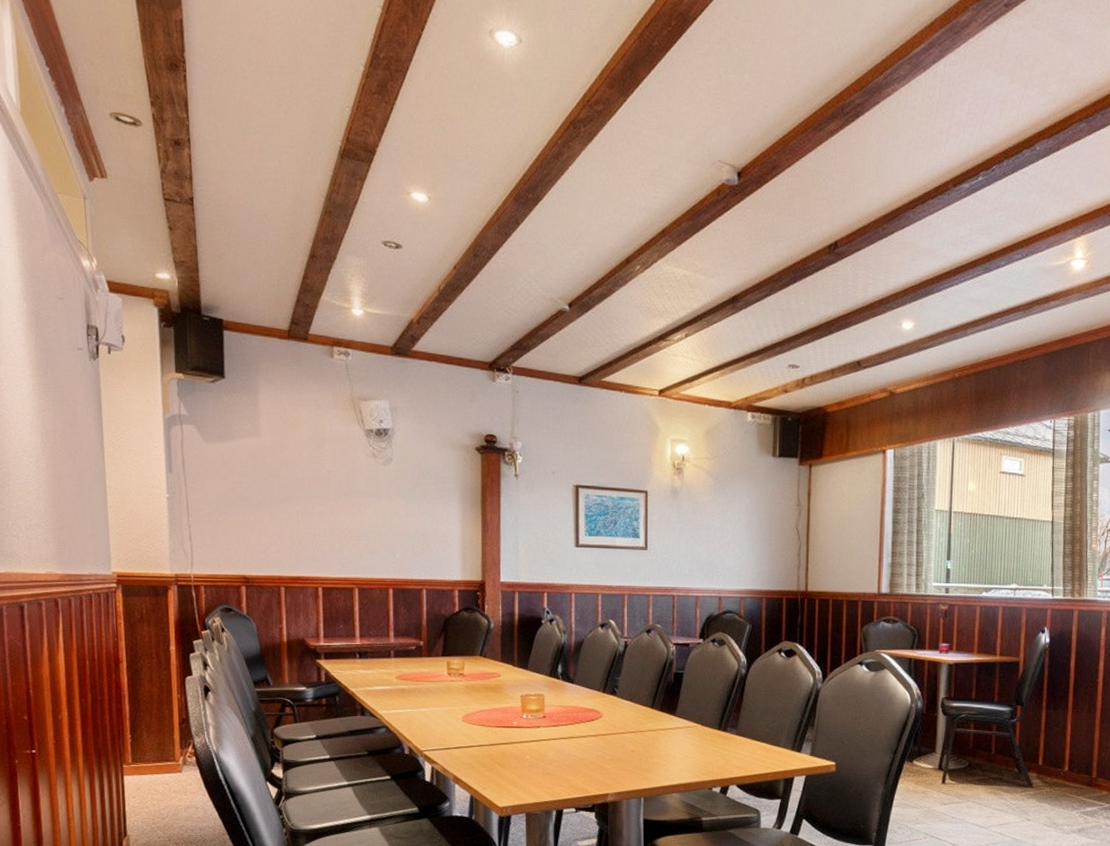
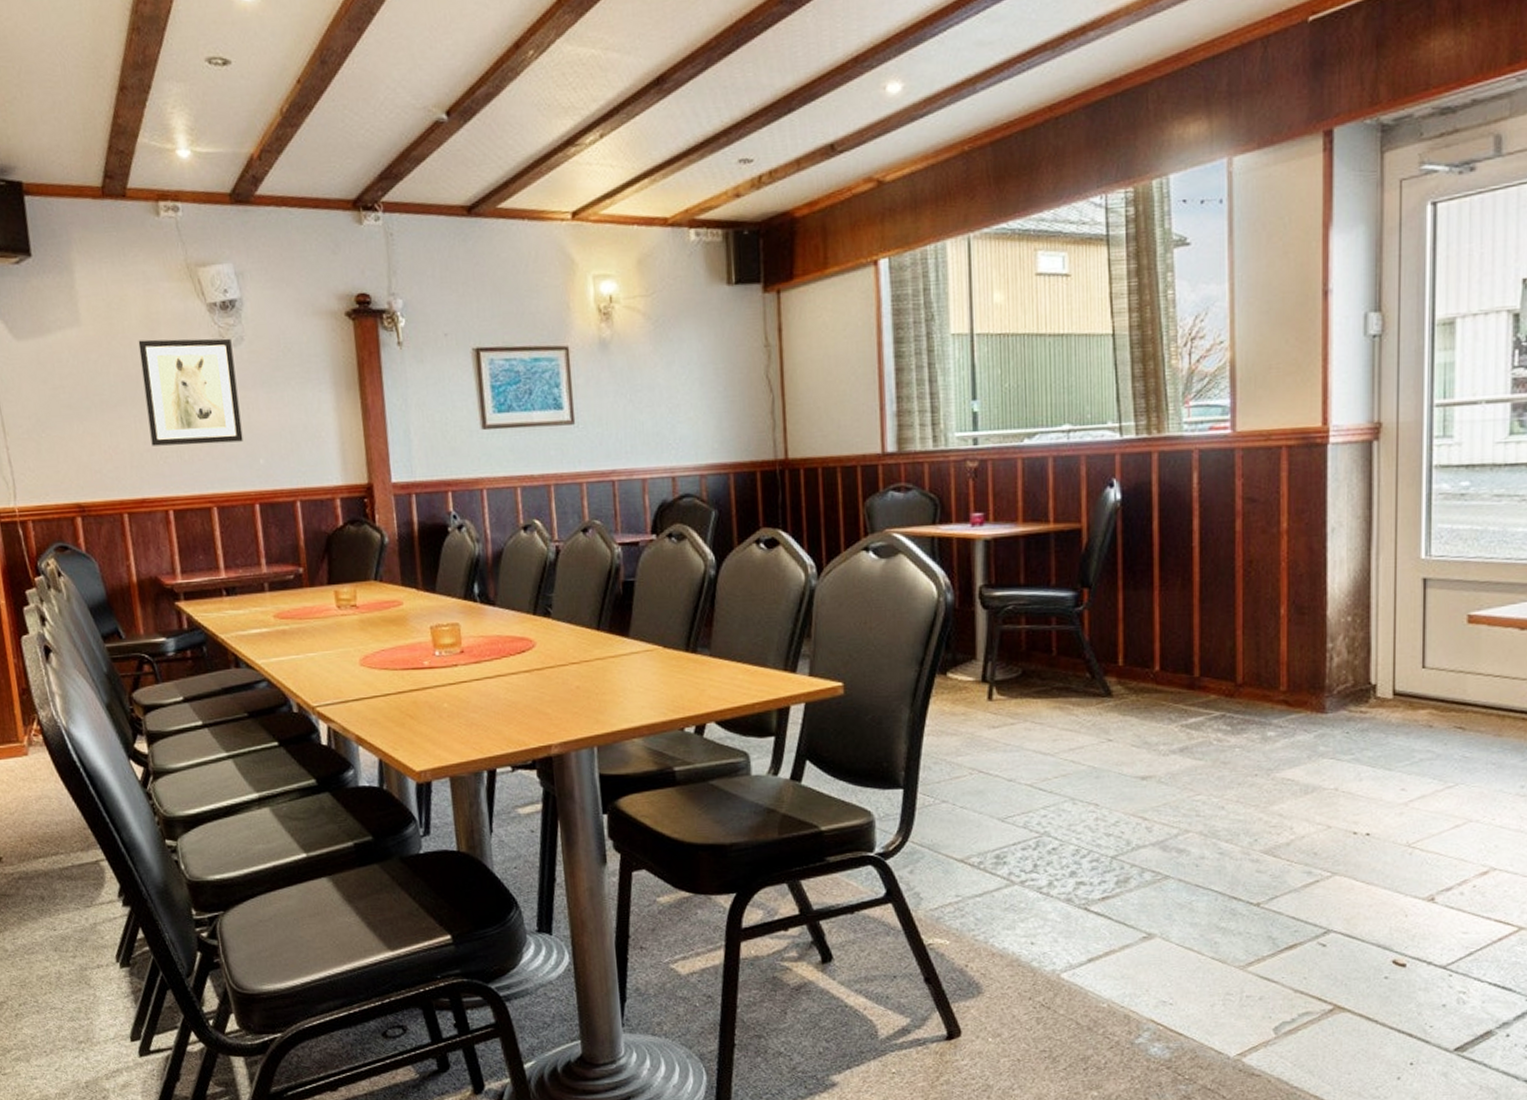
wall art: none [306,452,385,539] -> present [138,338,244,446]

